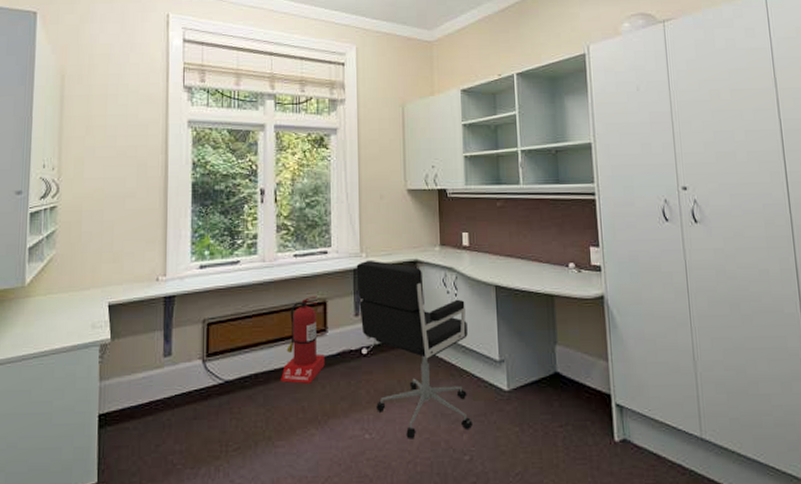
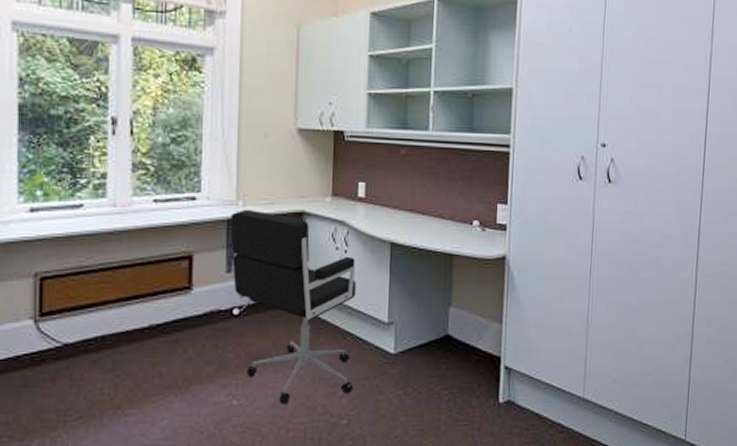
fire extinguisher: present [281,296,325,384] -> none [134,248,188,347]

